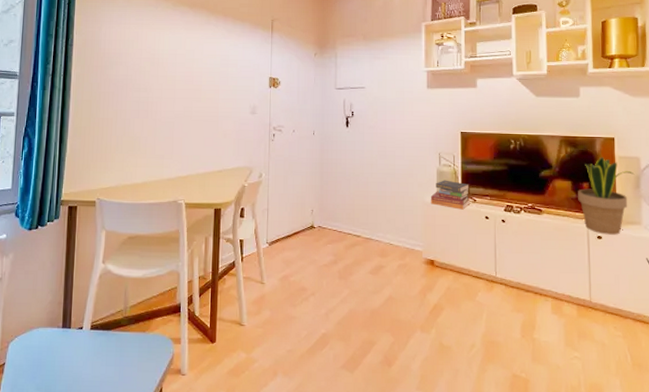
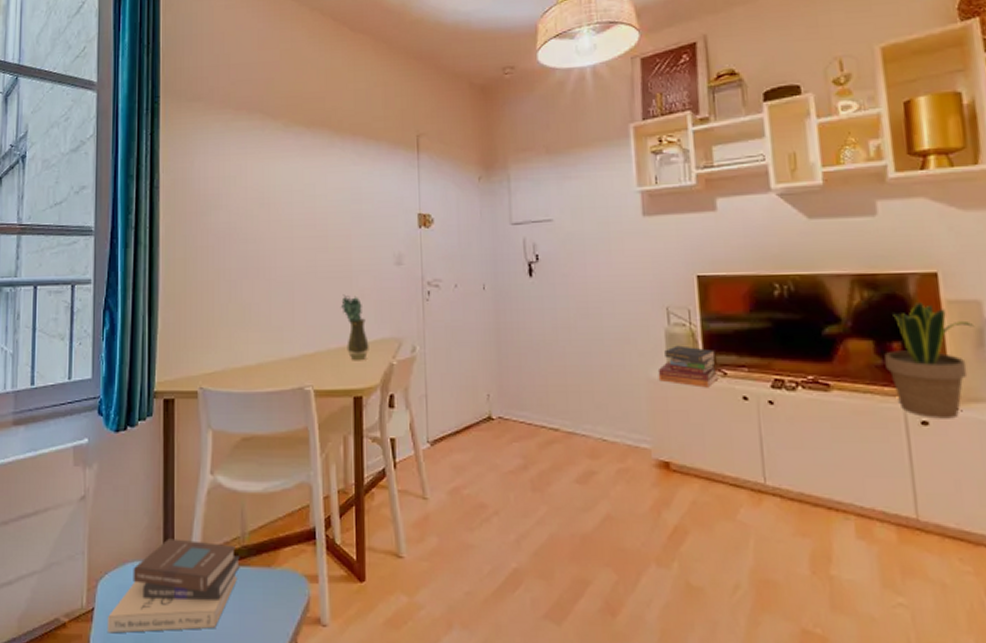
books: none [14,311,122,382] -> present [106,538,240,634]
vase: none [208,133,228,183] -> present [340,294,369,361]

